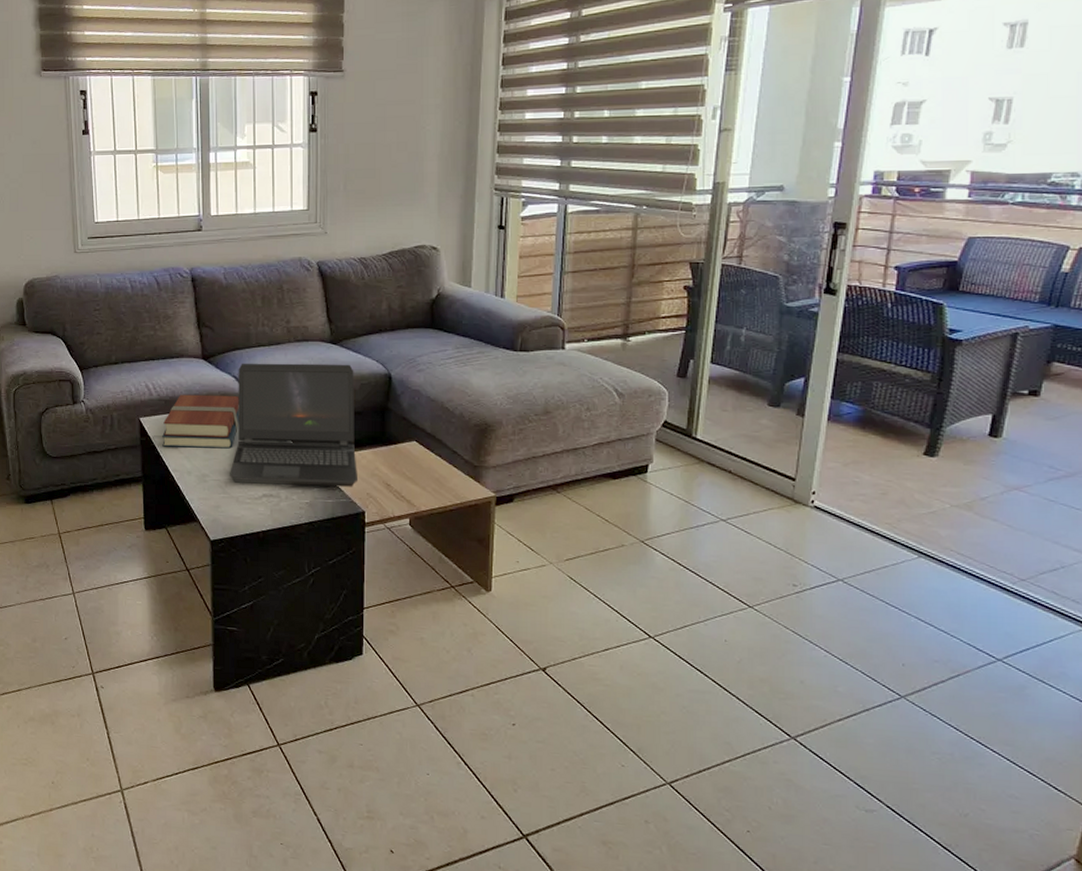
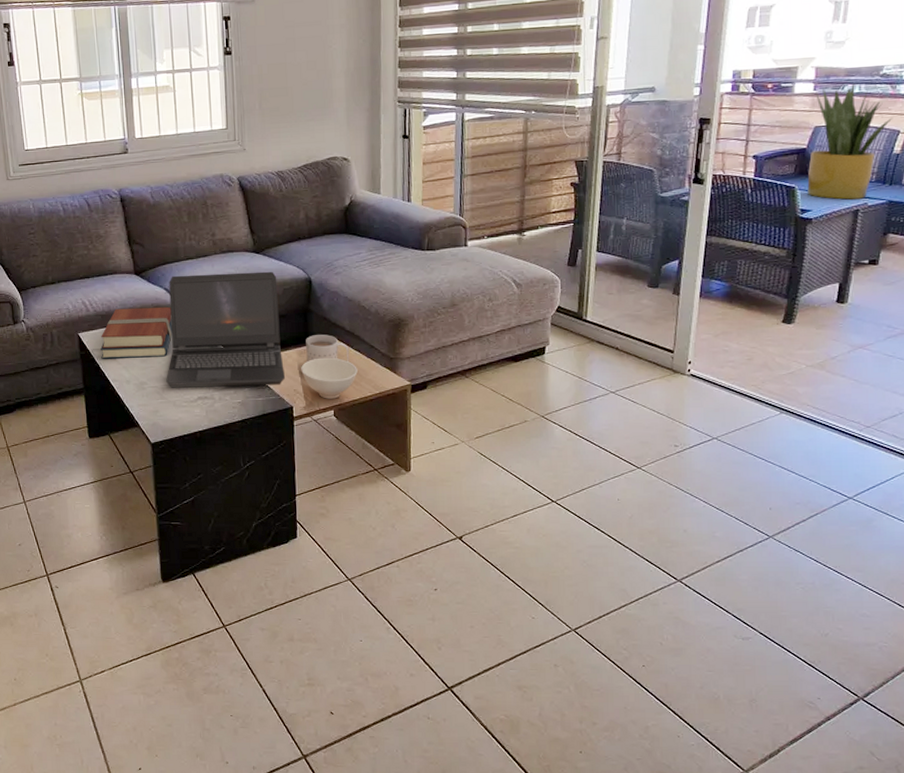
bowl: none [376,460,437,506] -> present [301,357,358,399]
mug: none [382,435,429,468] -> present [306,335,350,363]
planter: none [958,191,1062,321] -> present [807,83,893,200]

